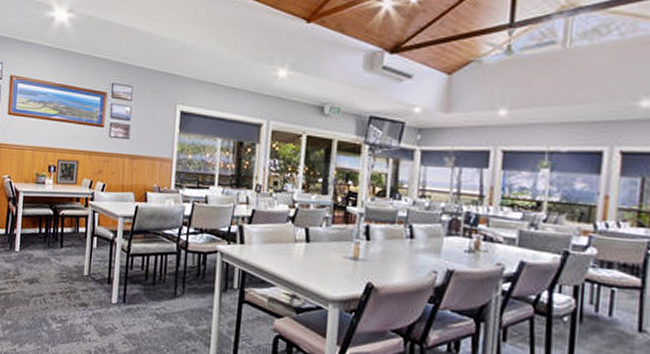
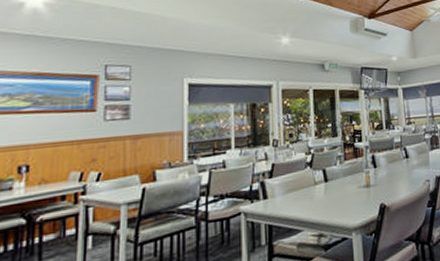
picture frame: present [55,158,79,186] -> none [28,152,64,186]

